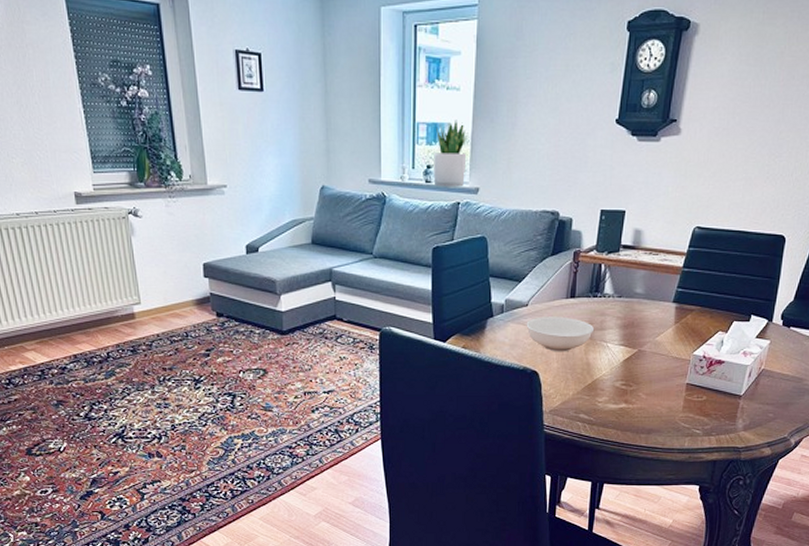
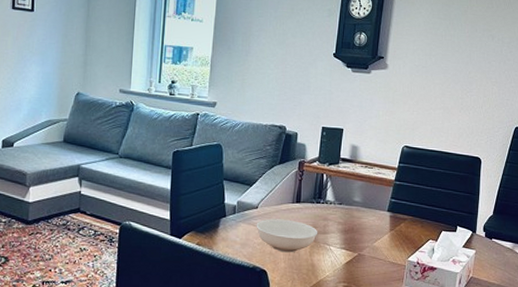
planter: present [433,119,467,187] -> none [177,45,207,101]

